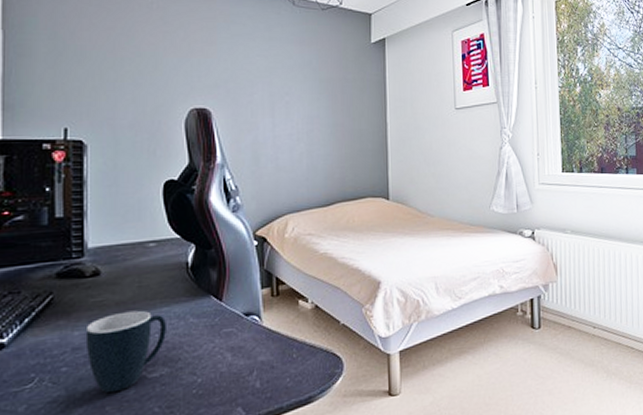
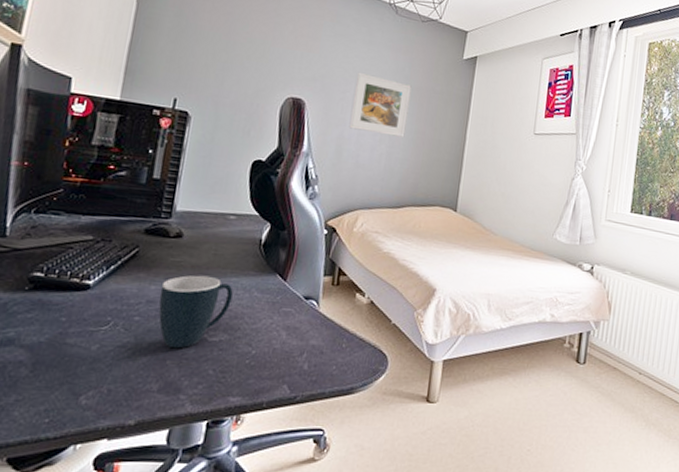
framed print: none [261,71,323,133] -> present [349,71,412,137]

